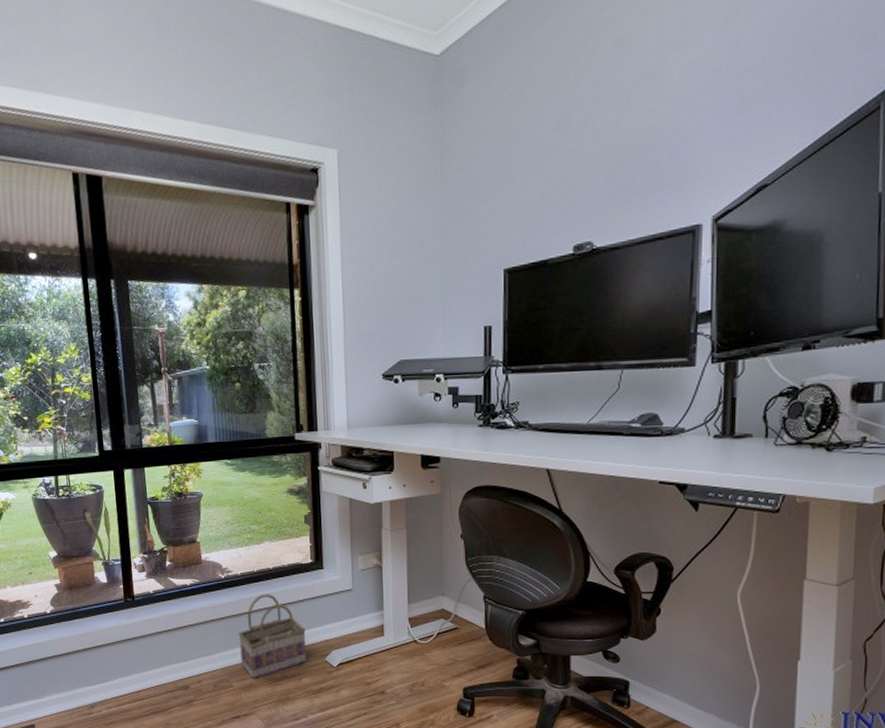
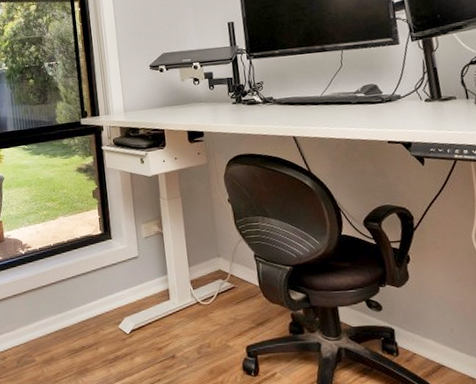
basket: present [238,594,306,679] -> none [38,266,102,352]

